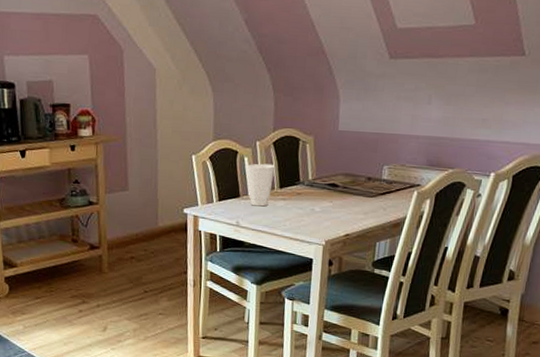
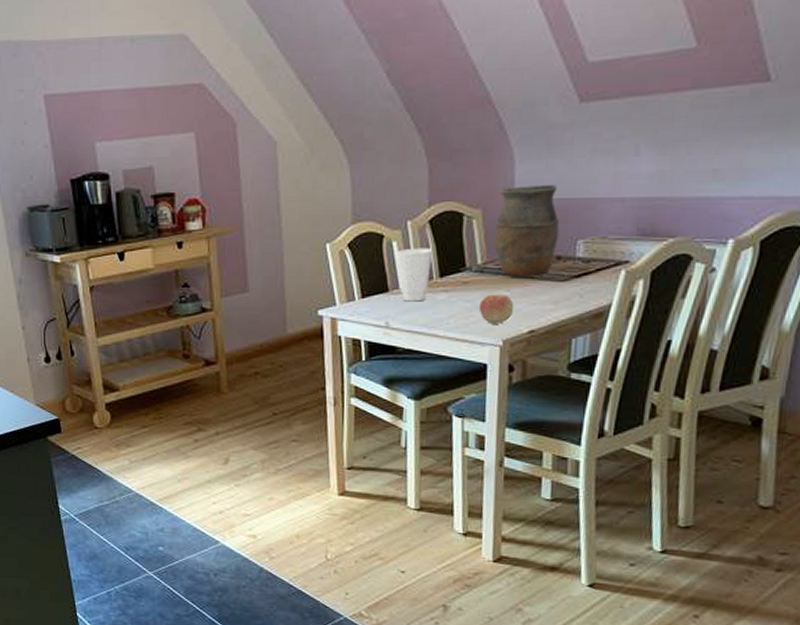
apple: none [308,204,335,228] -> present [478,294,515,324]
vase: none [322,120,371,193] -> present [494,184,560,277]

